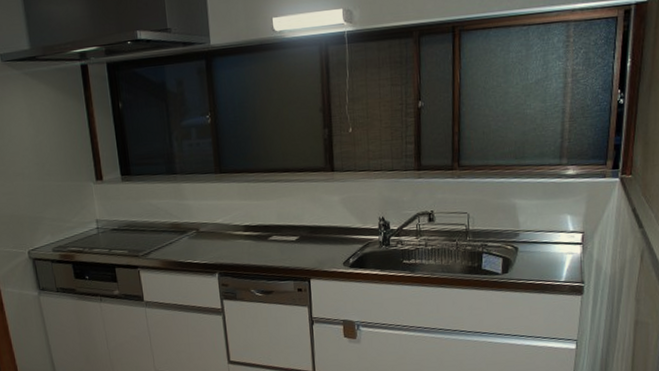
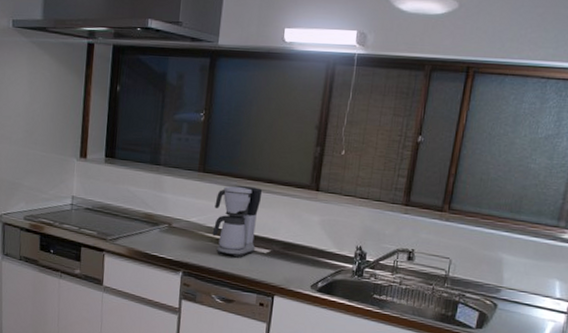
coffee maker: none [237,178,284,250] -> present [212,186,263,258]

